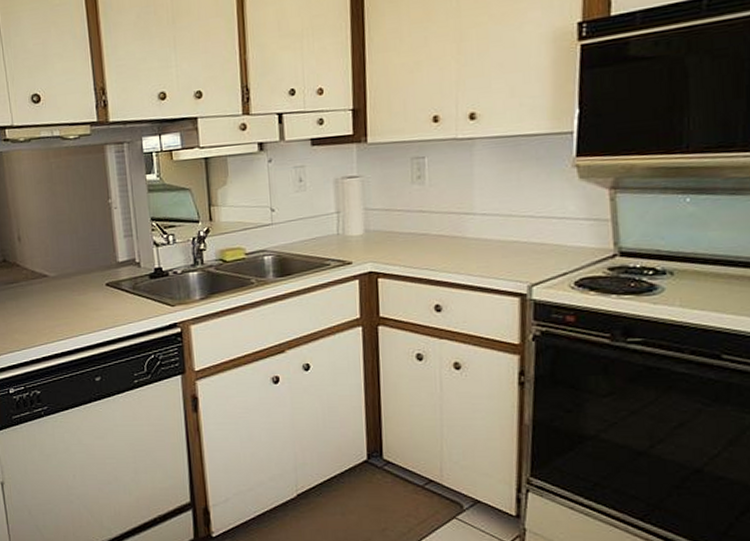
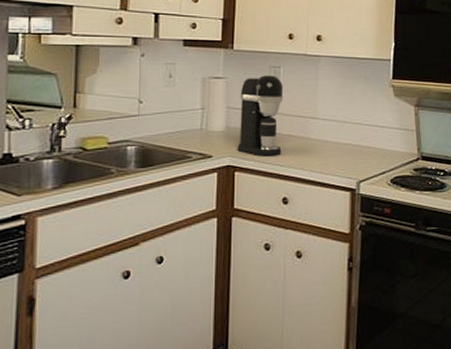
coffee maker: none [378,167,431,260] -> present [237,75,284,156]

